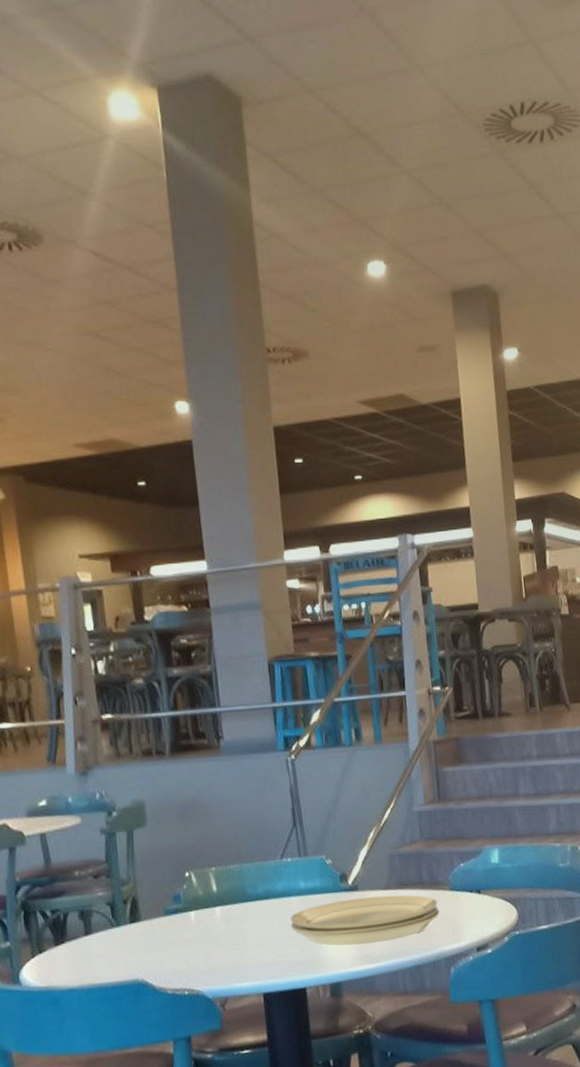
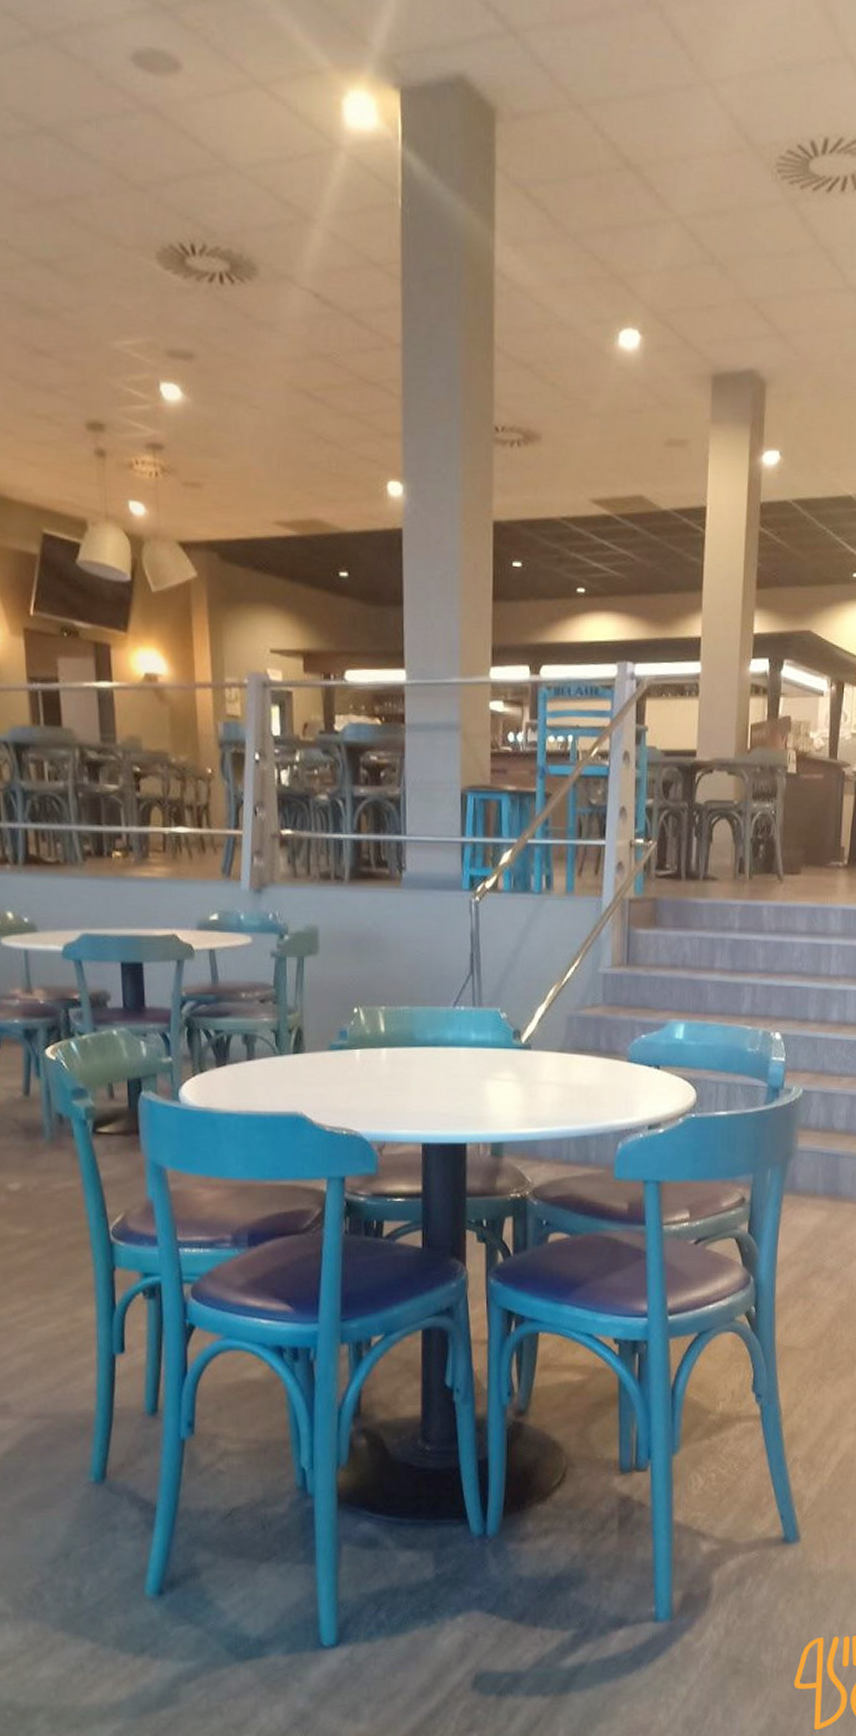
plate: present [290,895,440,946] -> none [457,1058,614,1107]

